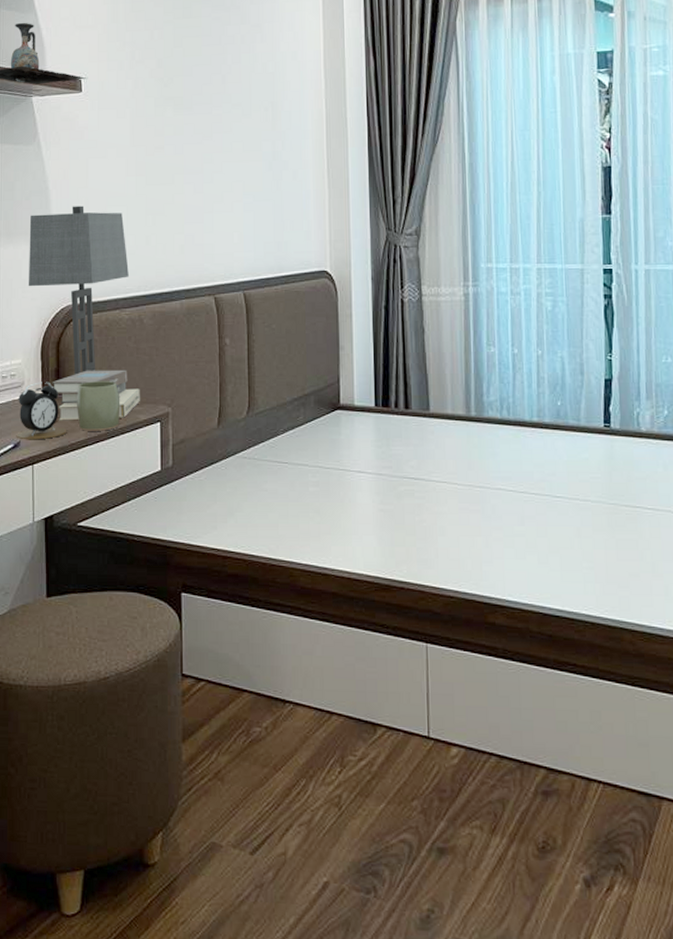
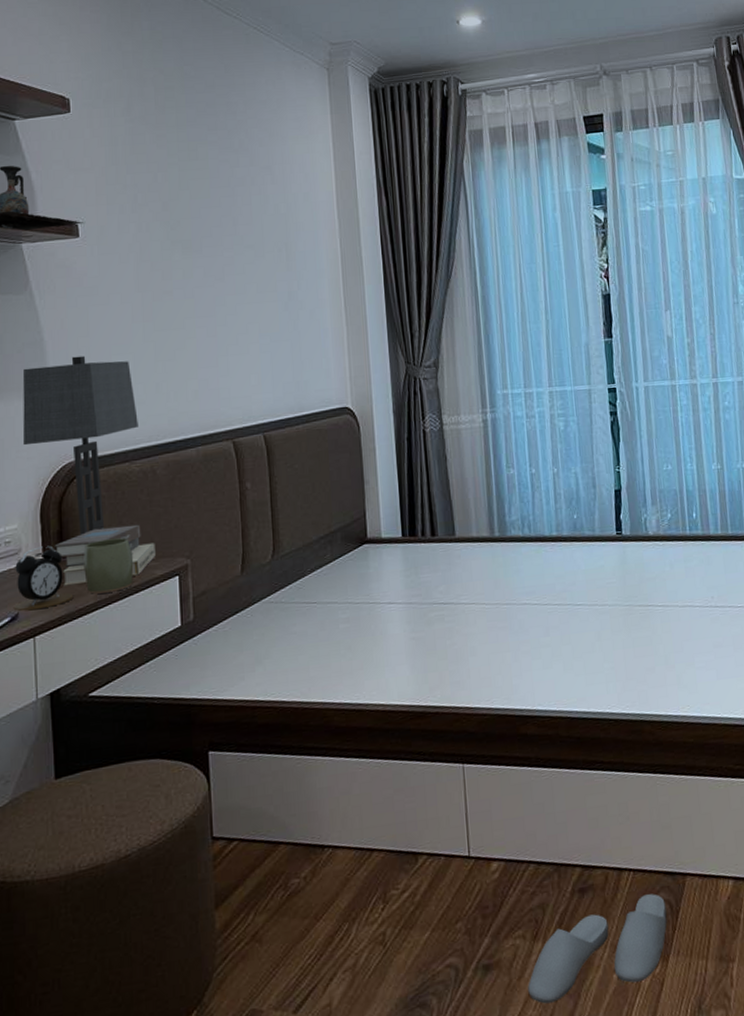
slippers: none [483,811,638,901] -> present [528,893,667,1004]

